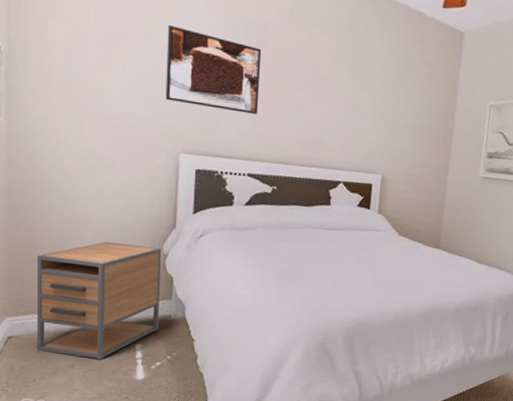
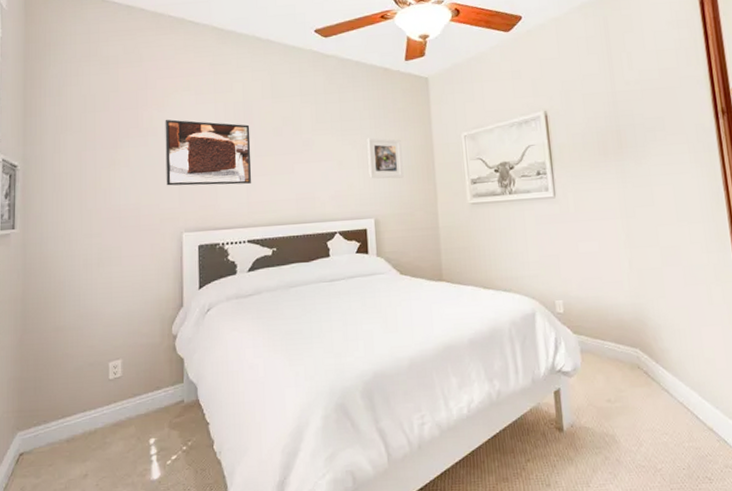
nightstand: present [36,241,162,360] -> none [49,330,172,465]
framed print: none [383,88,423,138] -> present [367,138,404,179]

